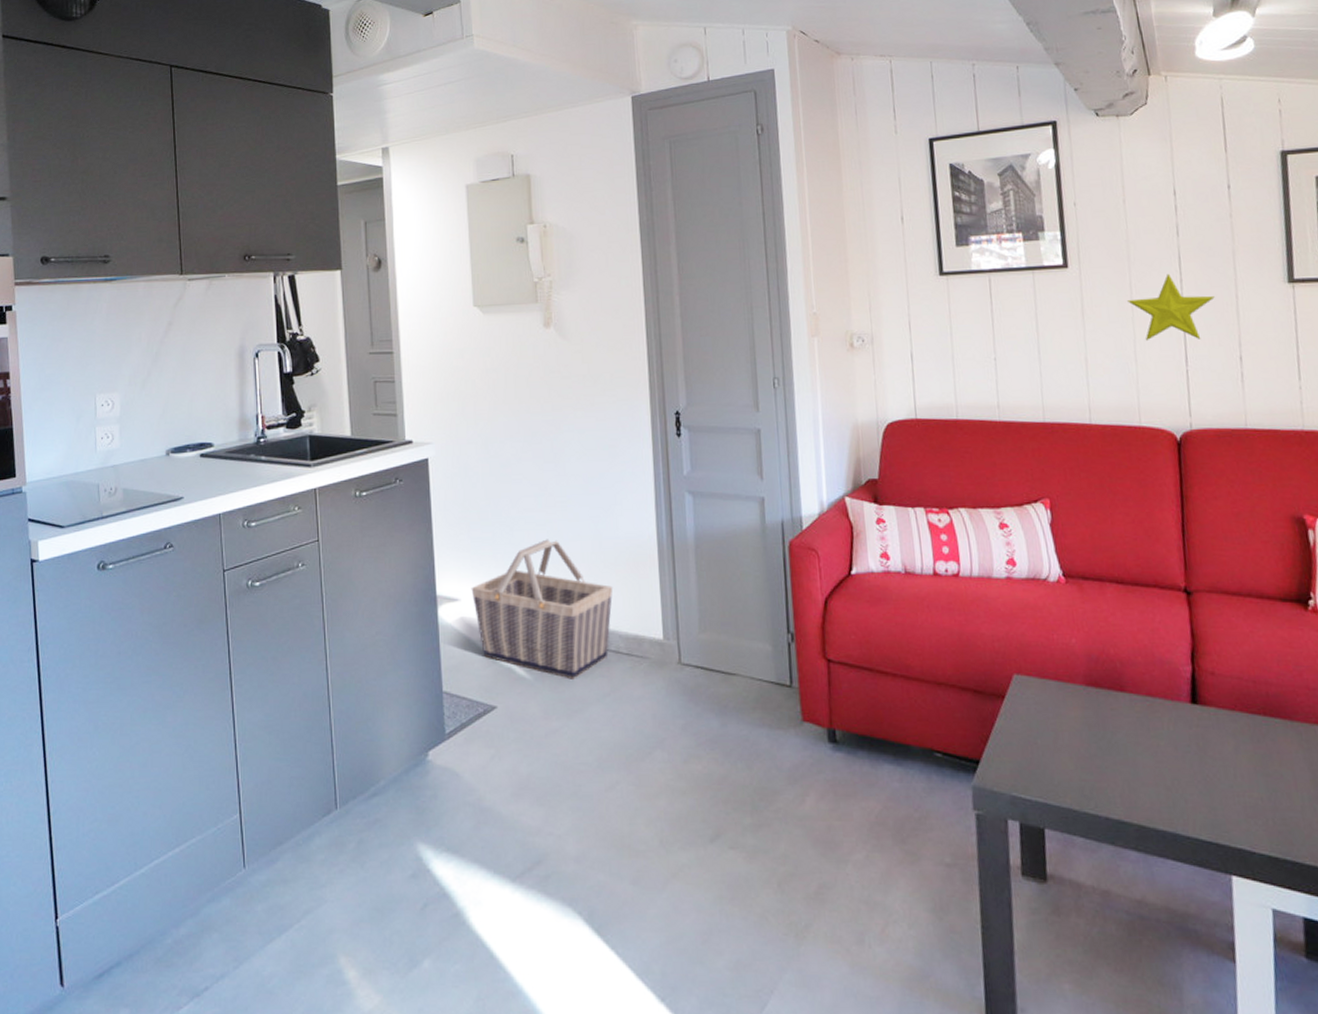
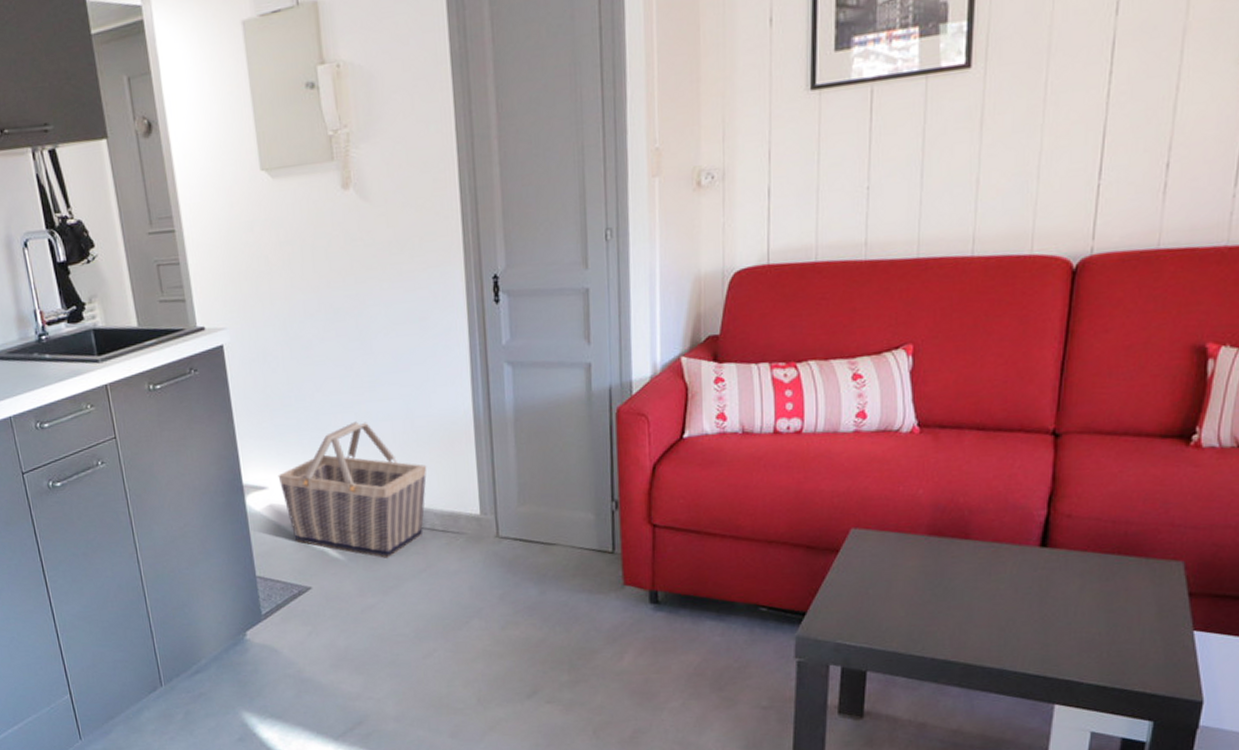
decorative star: present [1128,273,1215,341] -> none [1039,65,1149,153]

